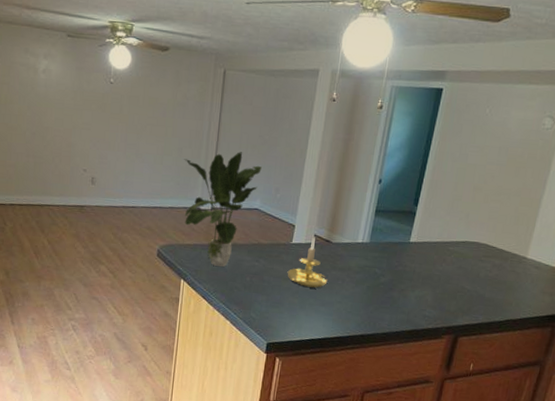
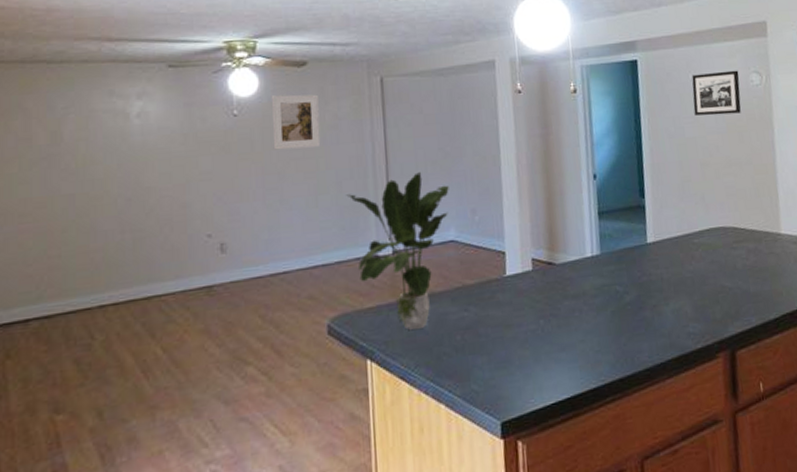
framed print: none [136,72,174,118] -> present [271,94,321,150]
candle holder: present [287,237,328,288] -> none [508,262,562,331]
picture frame: none [481,110,534,151] -> present [692,70,741,116]

